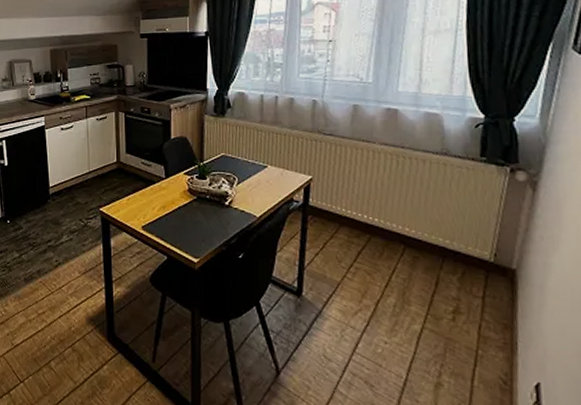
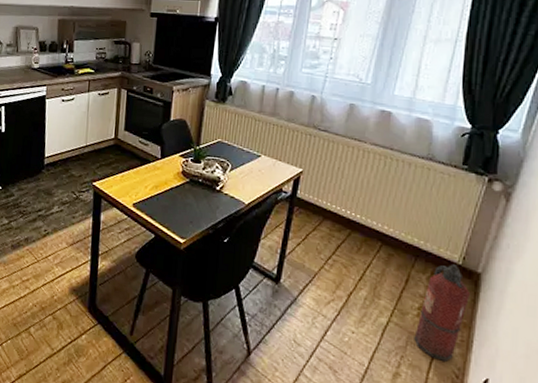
fire extinguisher: none [452,262,507,367] -> present [414,264,470,362]

